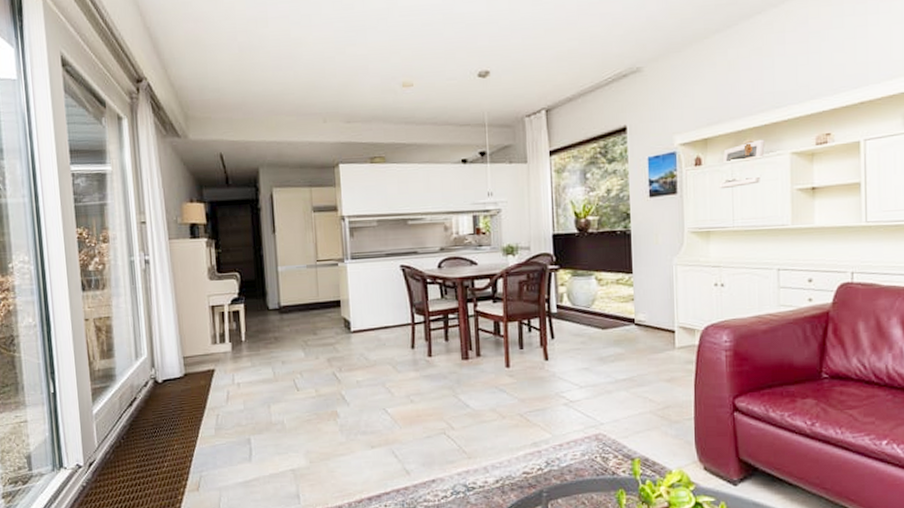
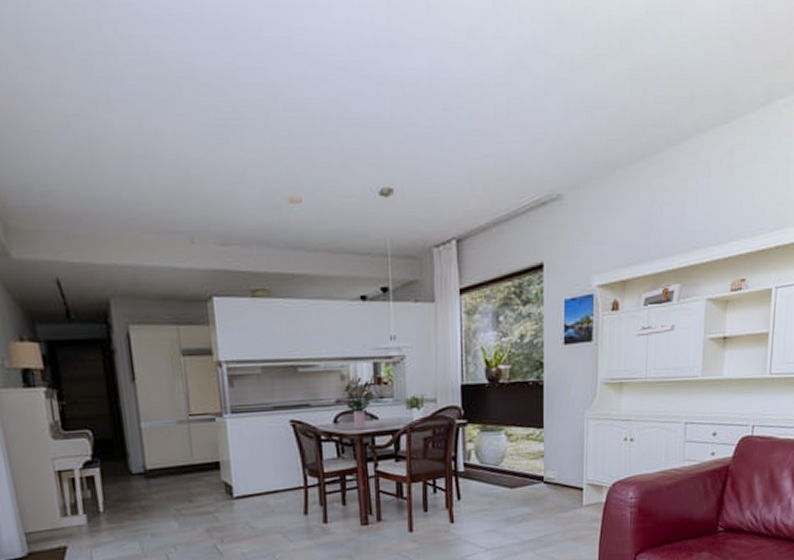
bouquet: none [445,225,474,274] -> present [342,374,375,429]

